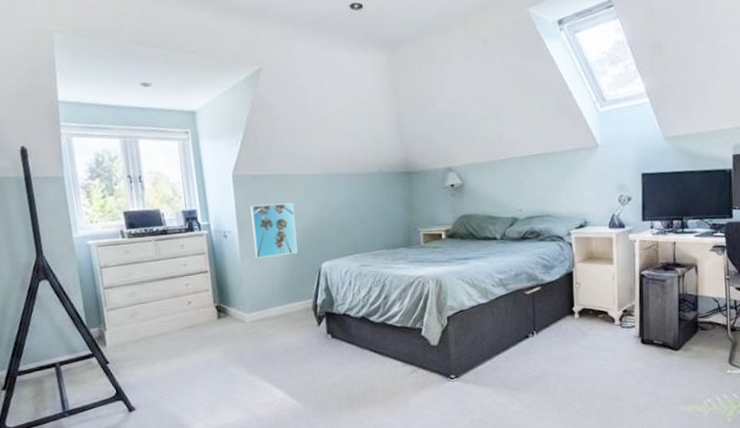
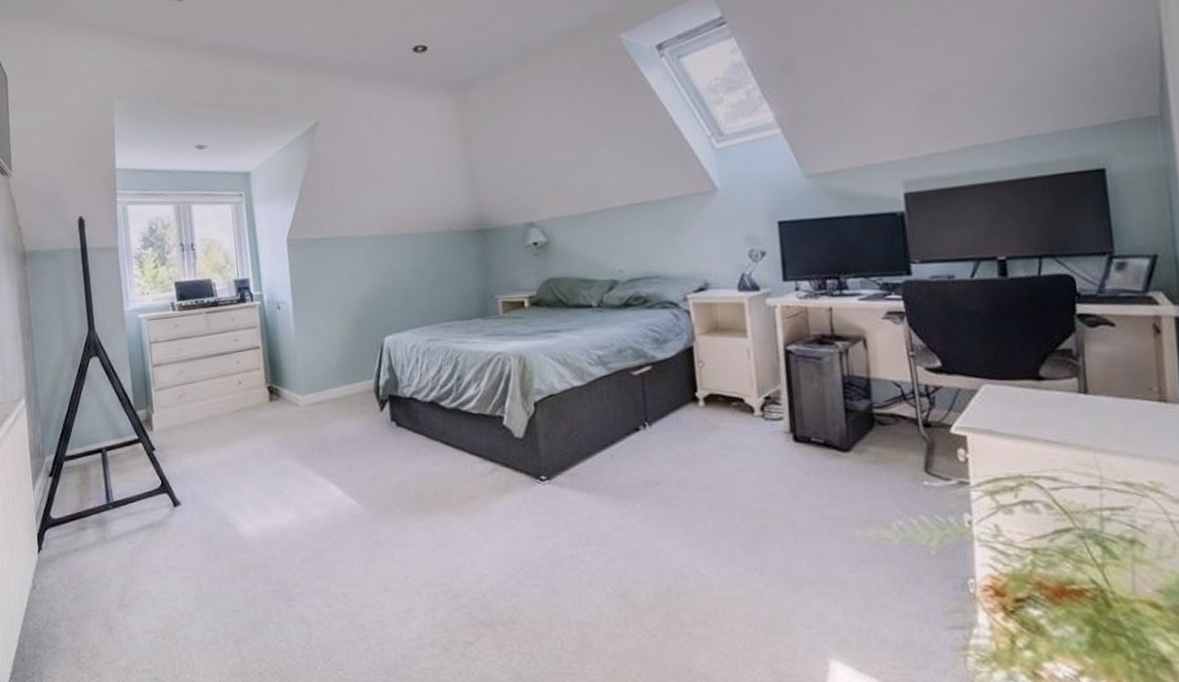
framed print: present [250,202,298,259] -> none [305,268,357,333]

